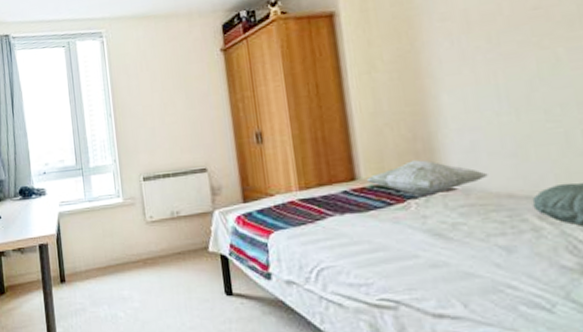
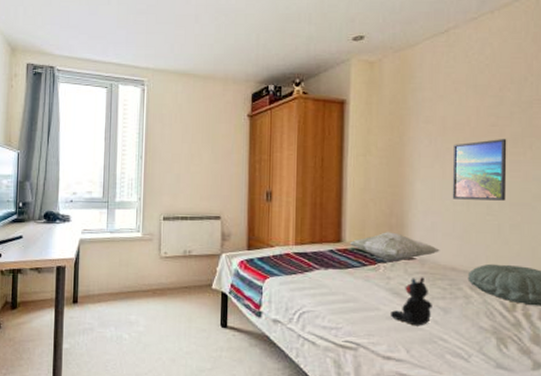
teddy bear: none [433,210,490,273] -> present [390,277,432,326]
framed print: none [485,22,570,109] -> present [452,139,507,201]

